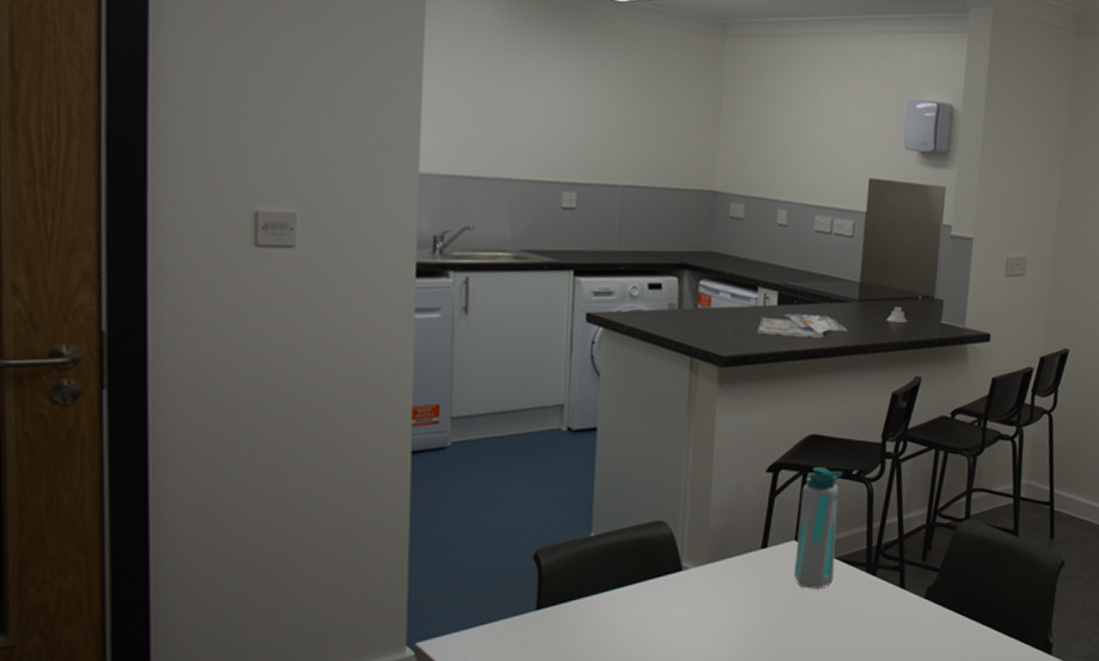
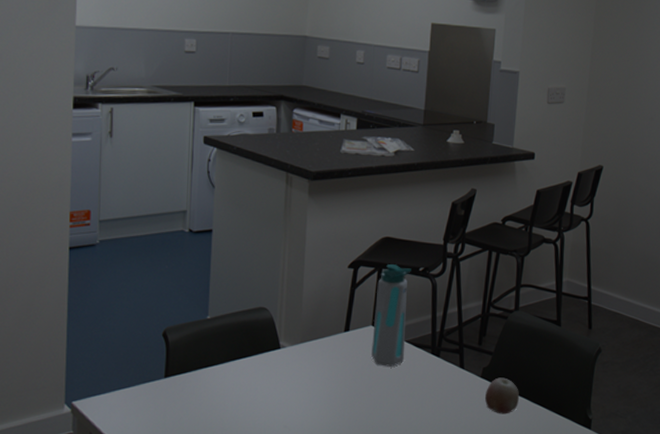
apple: none [928,598,969,641] -> present [484,377,519,414]

